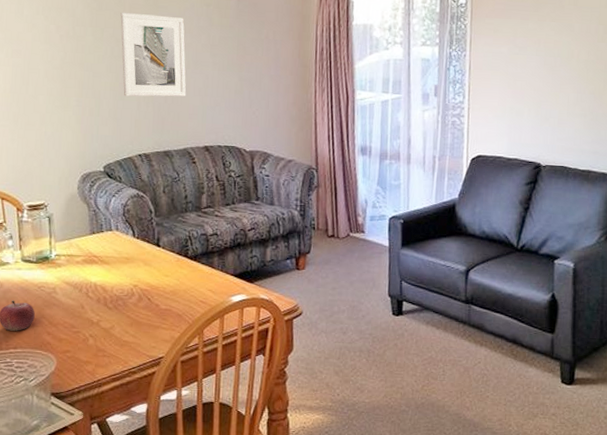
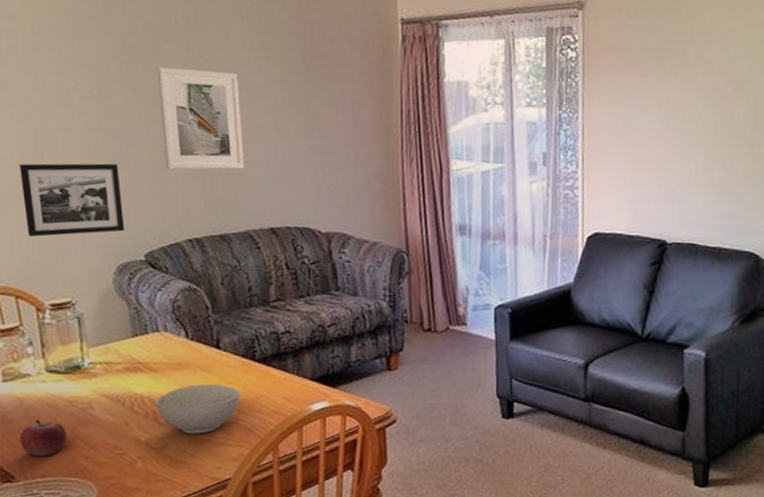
picture frame: none [10,90,89,150] -> present [20,163,125,237]
bowl: none [105,275,174,318] -> present [155,383,239,434]

